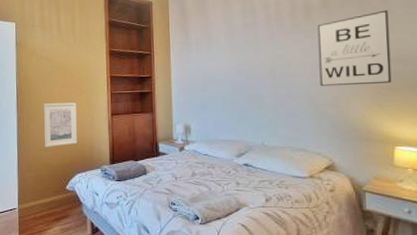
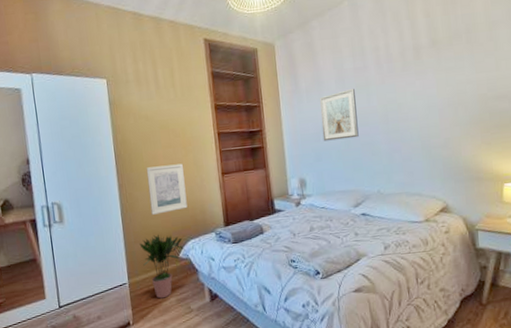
potted plant: none [31,166,71,226] -> present [139,235,184,299]
picture frame: none [208,42,245,91] -> present [319,88,359,141]
wall art: present [317,10,392,87] -> none [427,46,499,129]

